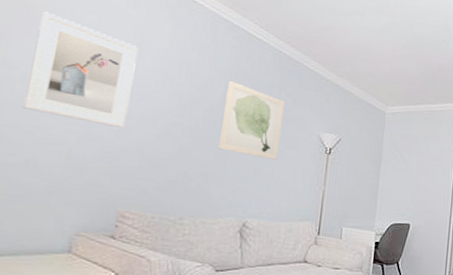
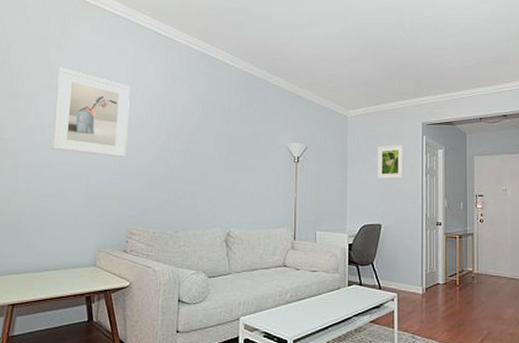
wall art: present [218,80,286,160] -> none [200,104,254,173]
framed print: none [410,146,438,181] -> present [377,145,403,180]

